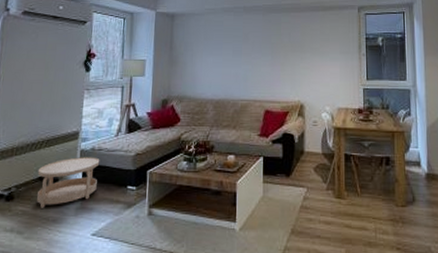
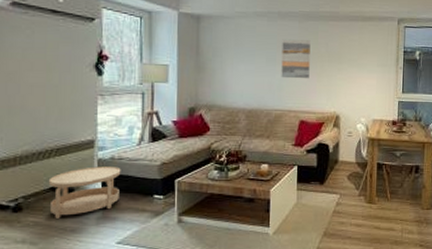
wall art: none [246,31,274,69] -> present [281,39,311,79]

